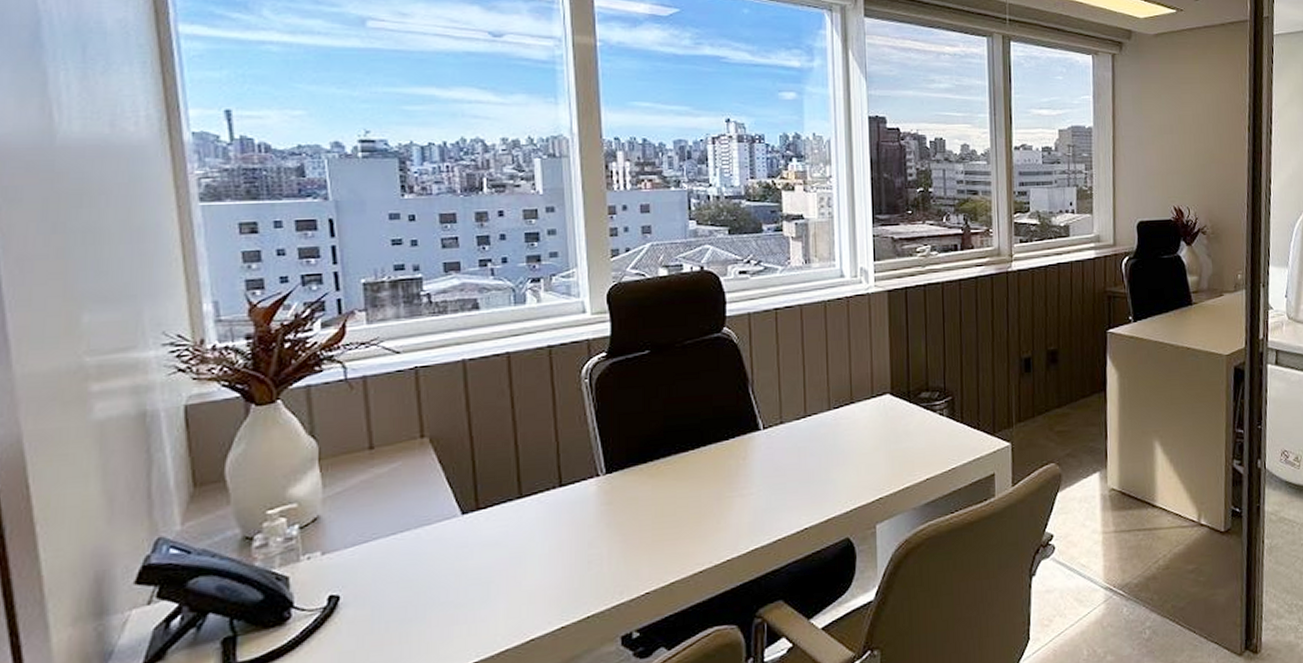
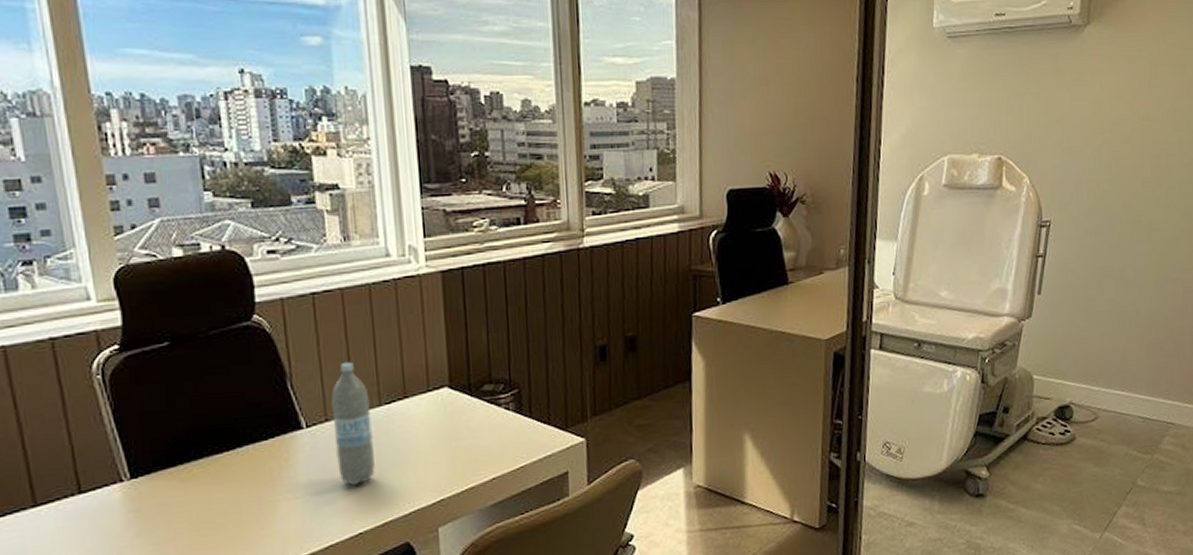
water bottle: none [786,370,822,484] -> present [331,361,375,486]

